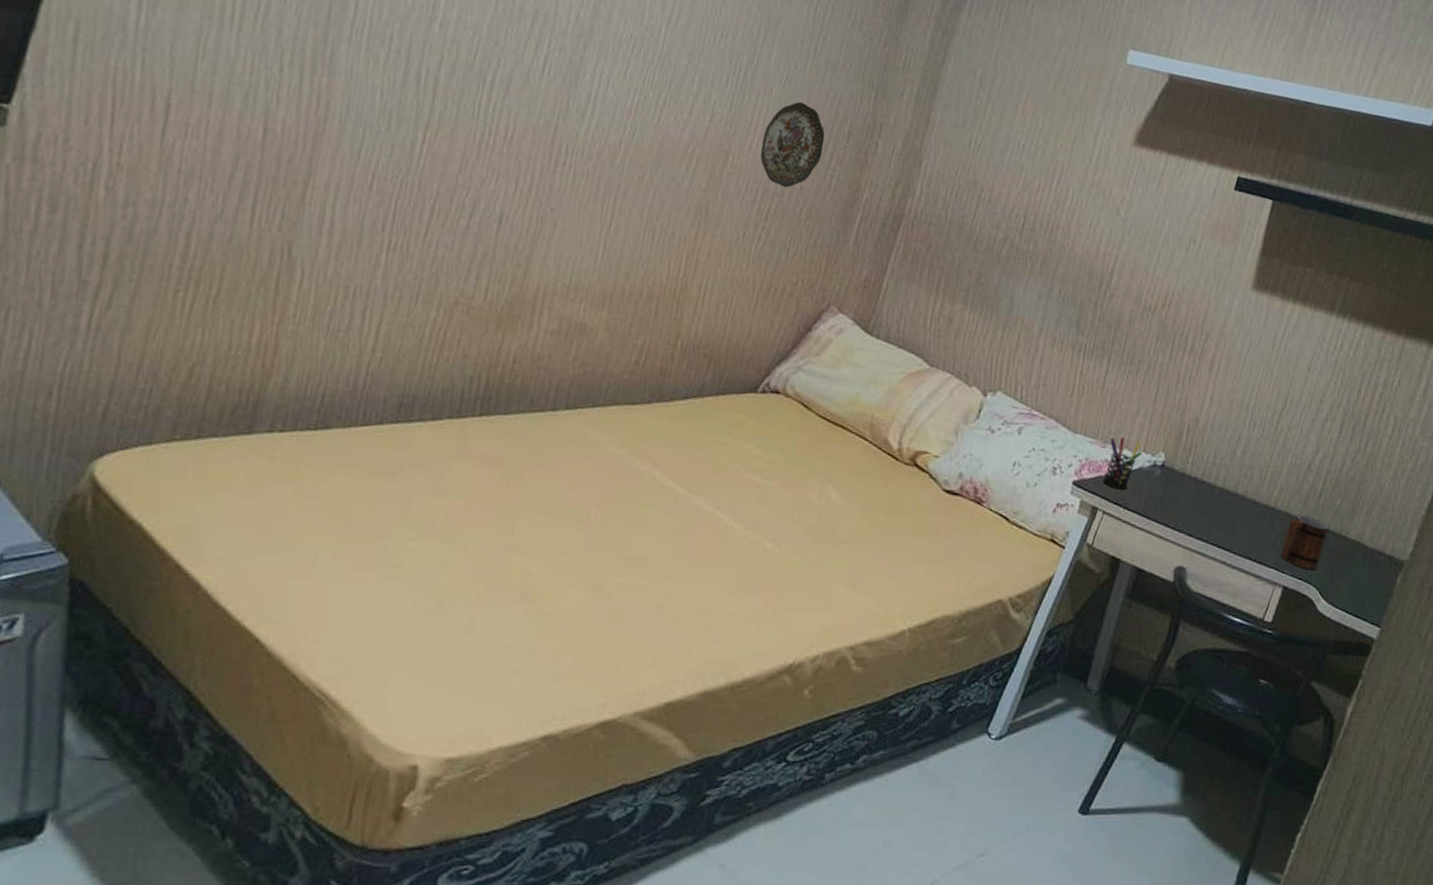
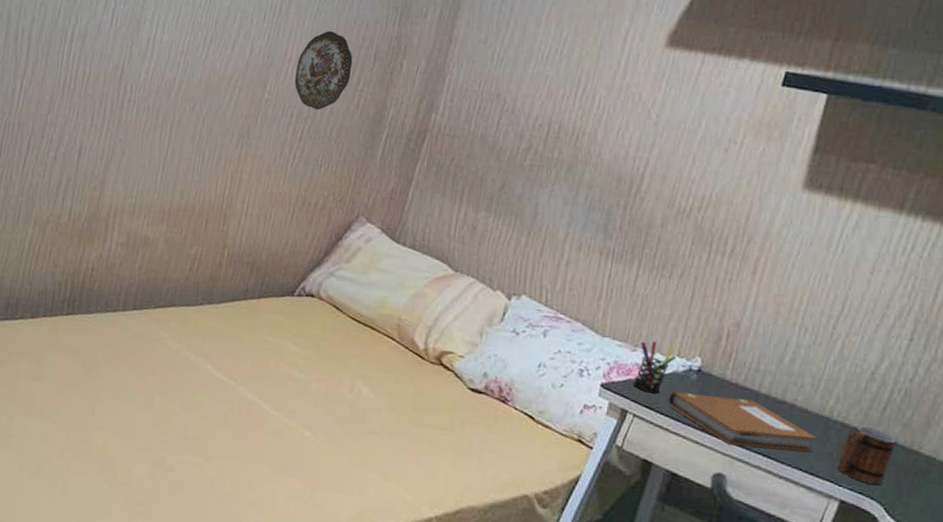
notebook: none [1134,487,1265,542] -> present [667,392,818,453]

